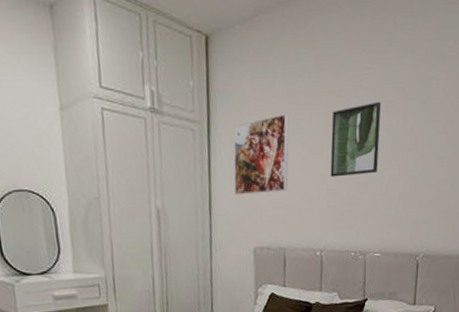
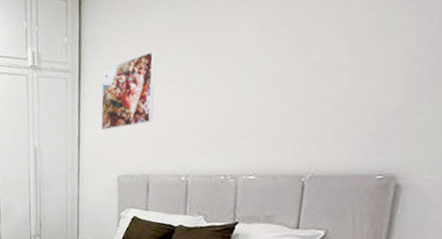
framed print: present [330,101,382,177] -> none [199,21,261,105]

